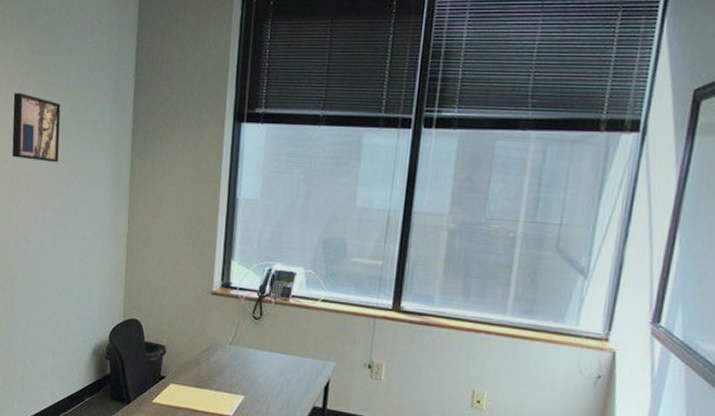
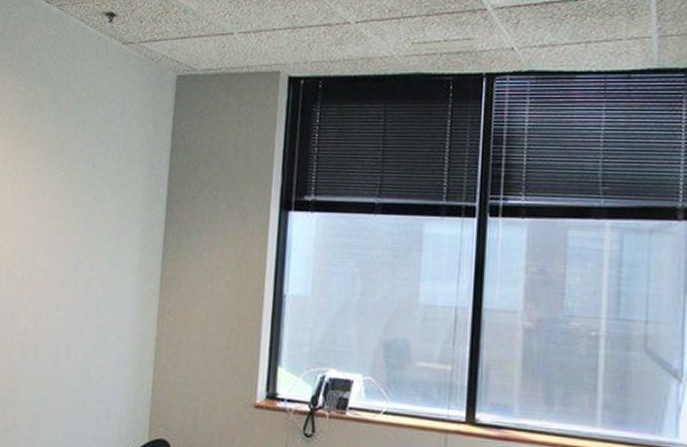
wall art: present [12,93,61,163] -> none [24,179,85,256]

